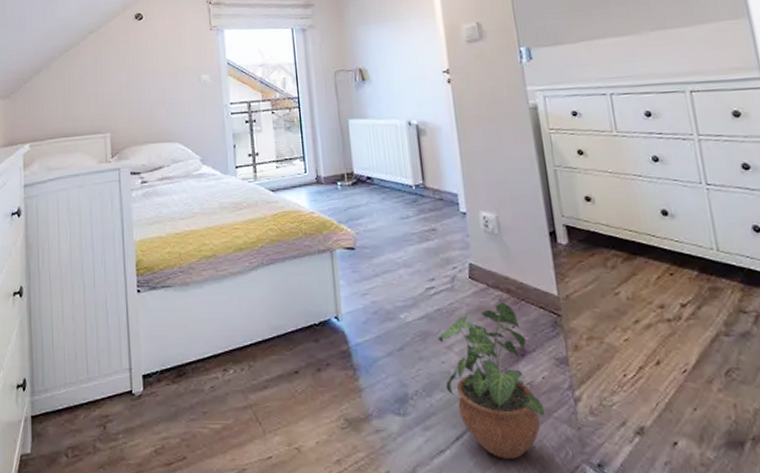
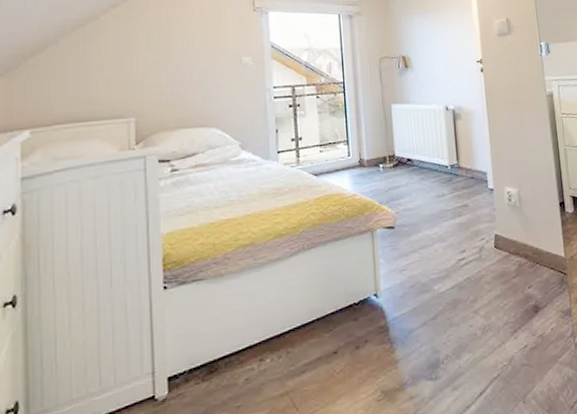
potted plant: present [437,303,544,459] -> none [466,267,552,405]

